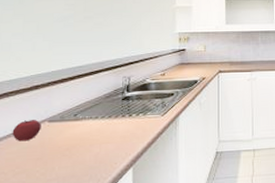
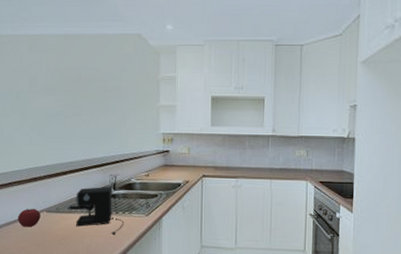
coffee maker: none [75,89,138,139] -> present [69,187,124,235]

